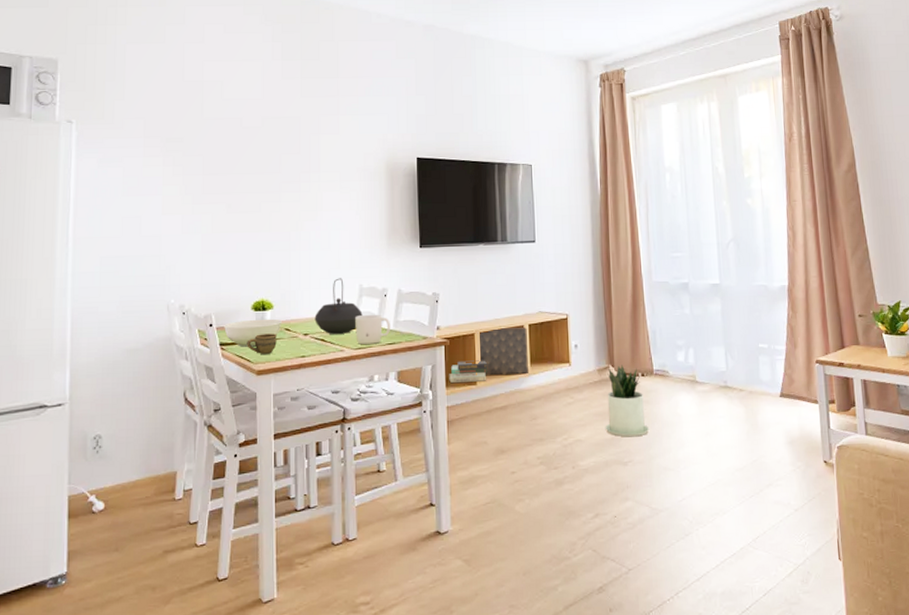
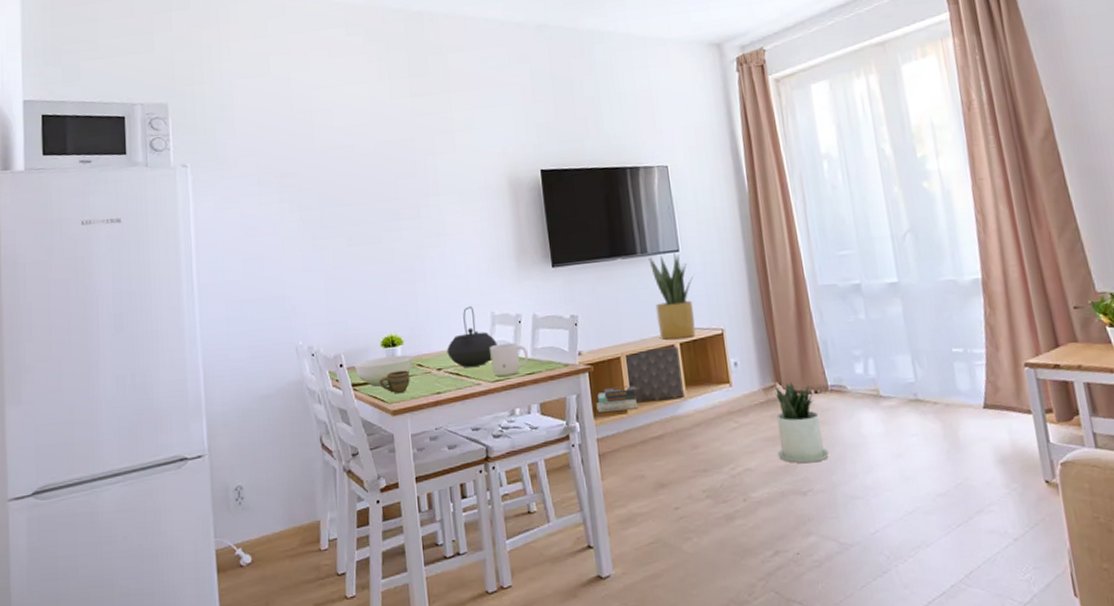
planter: none [507,241,548,321] -> present [648,250,696,340]

